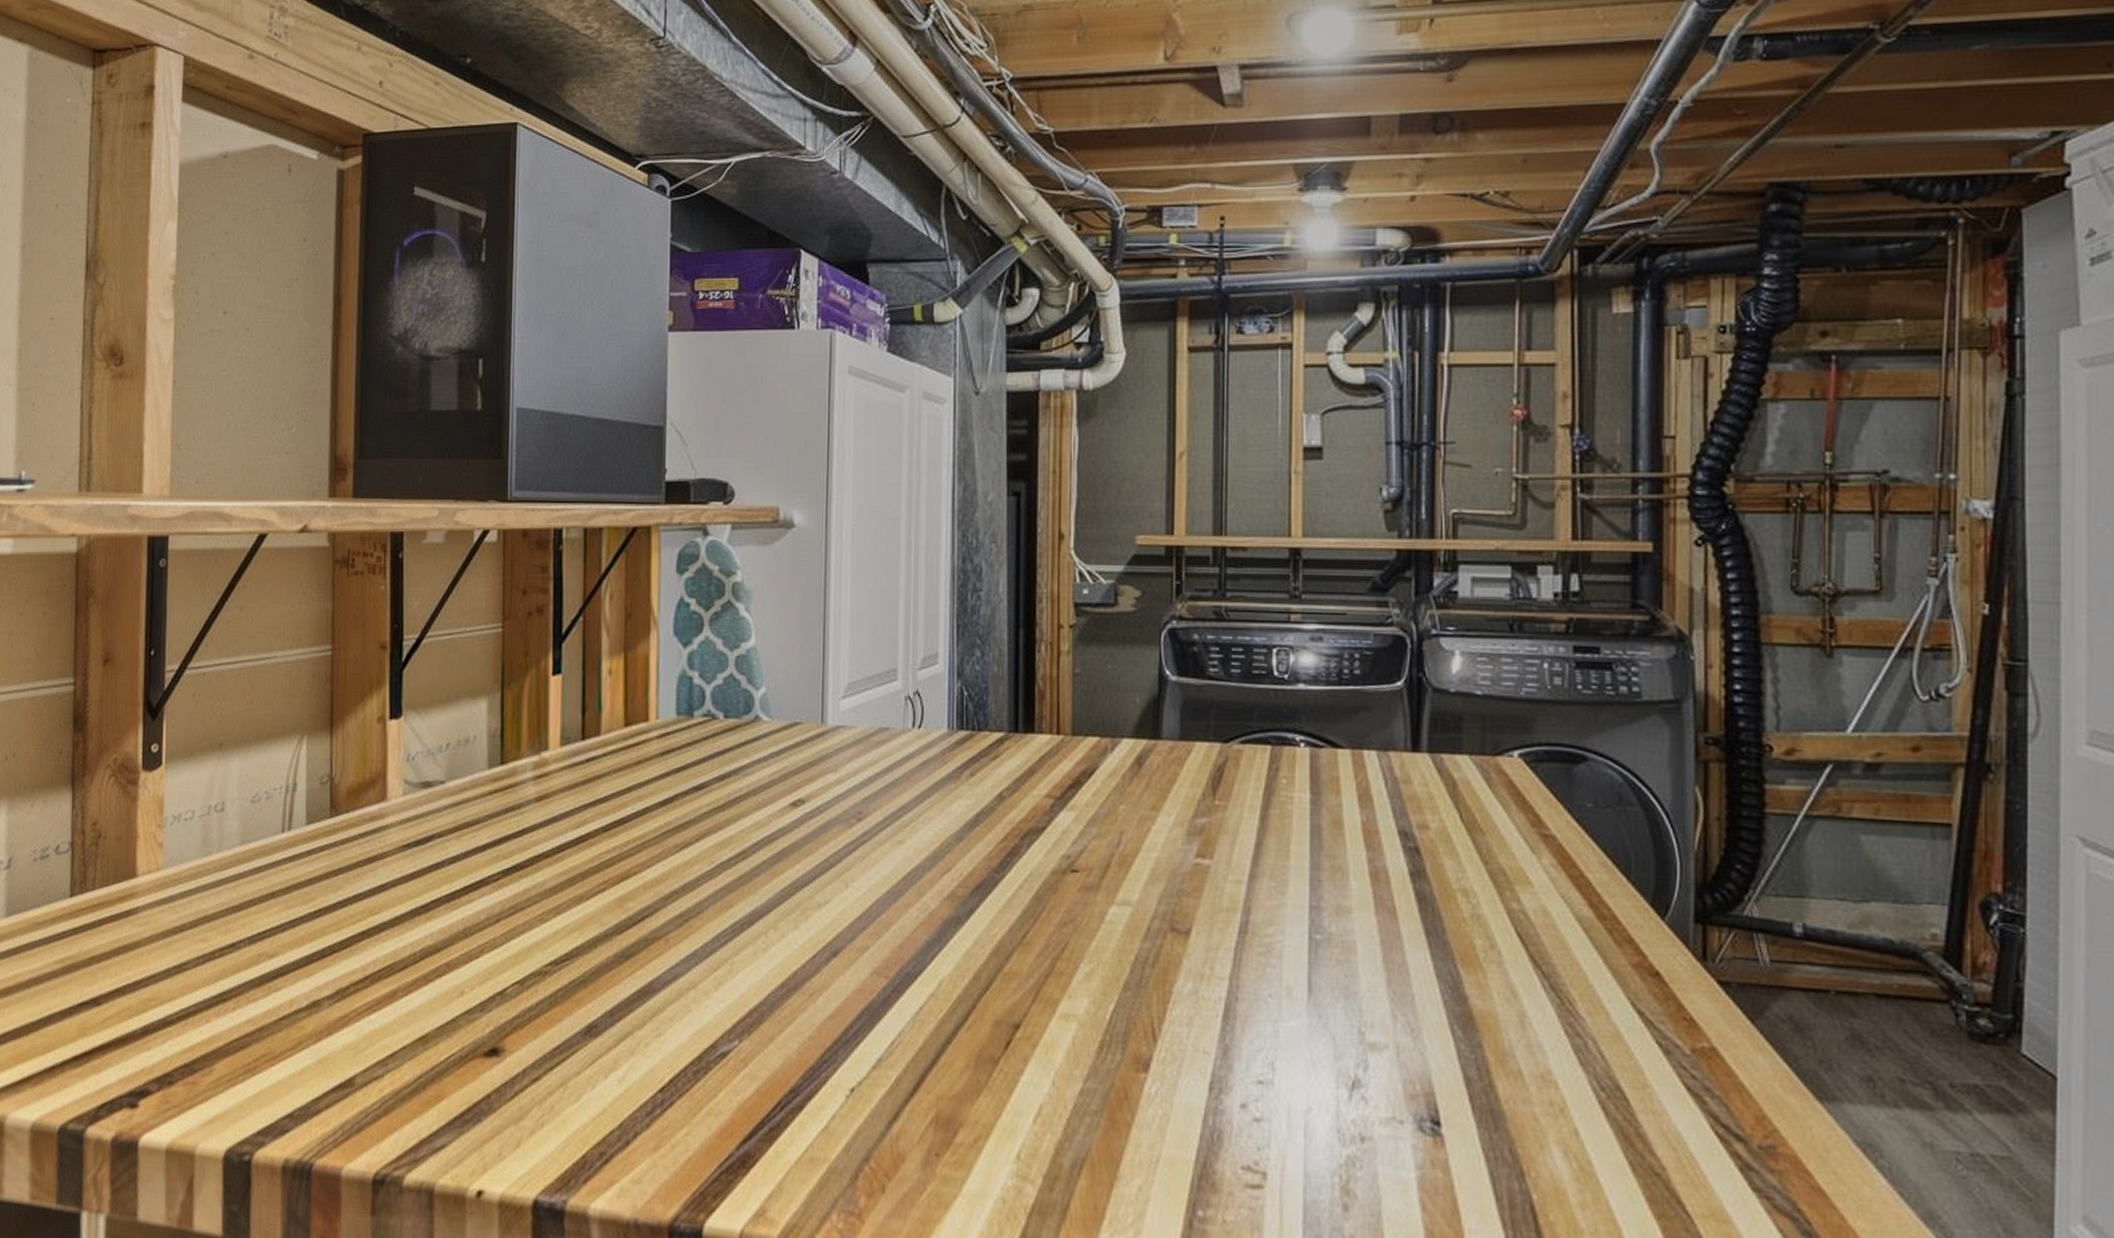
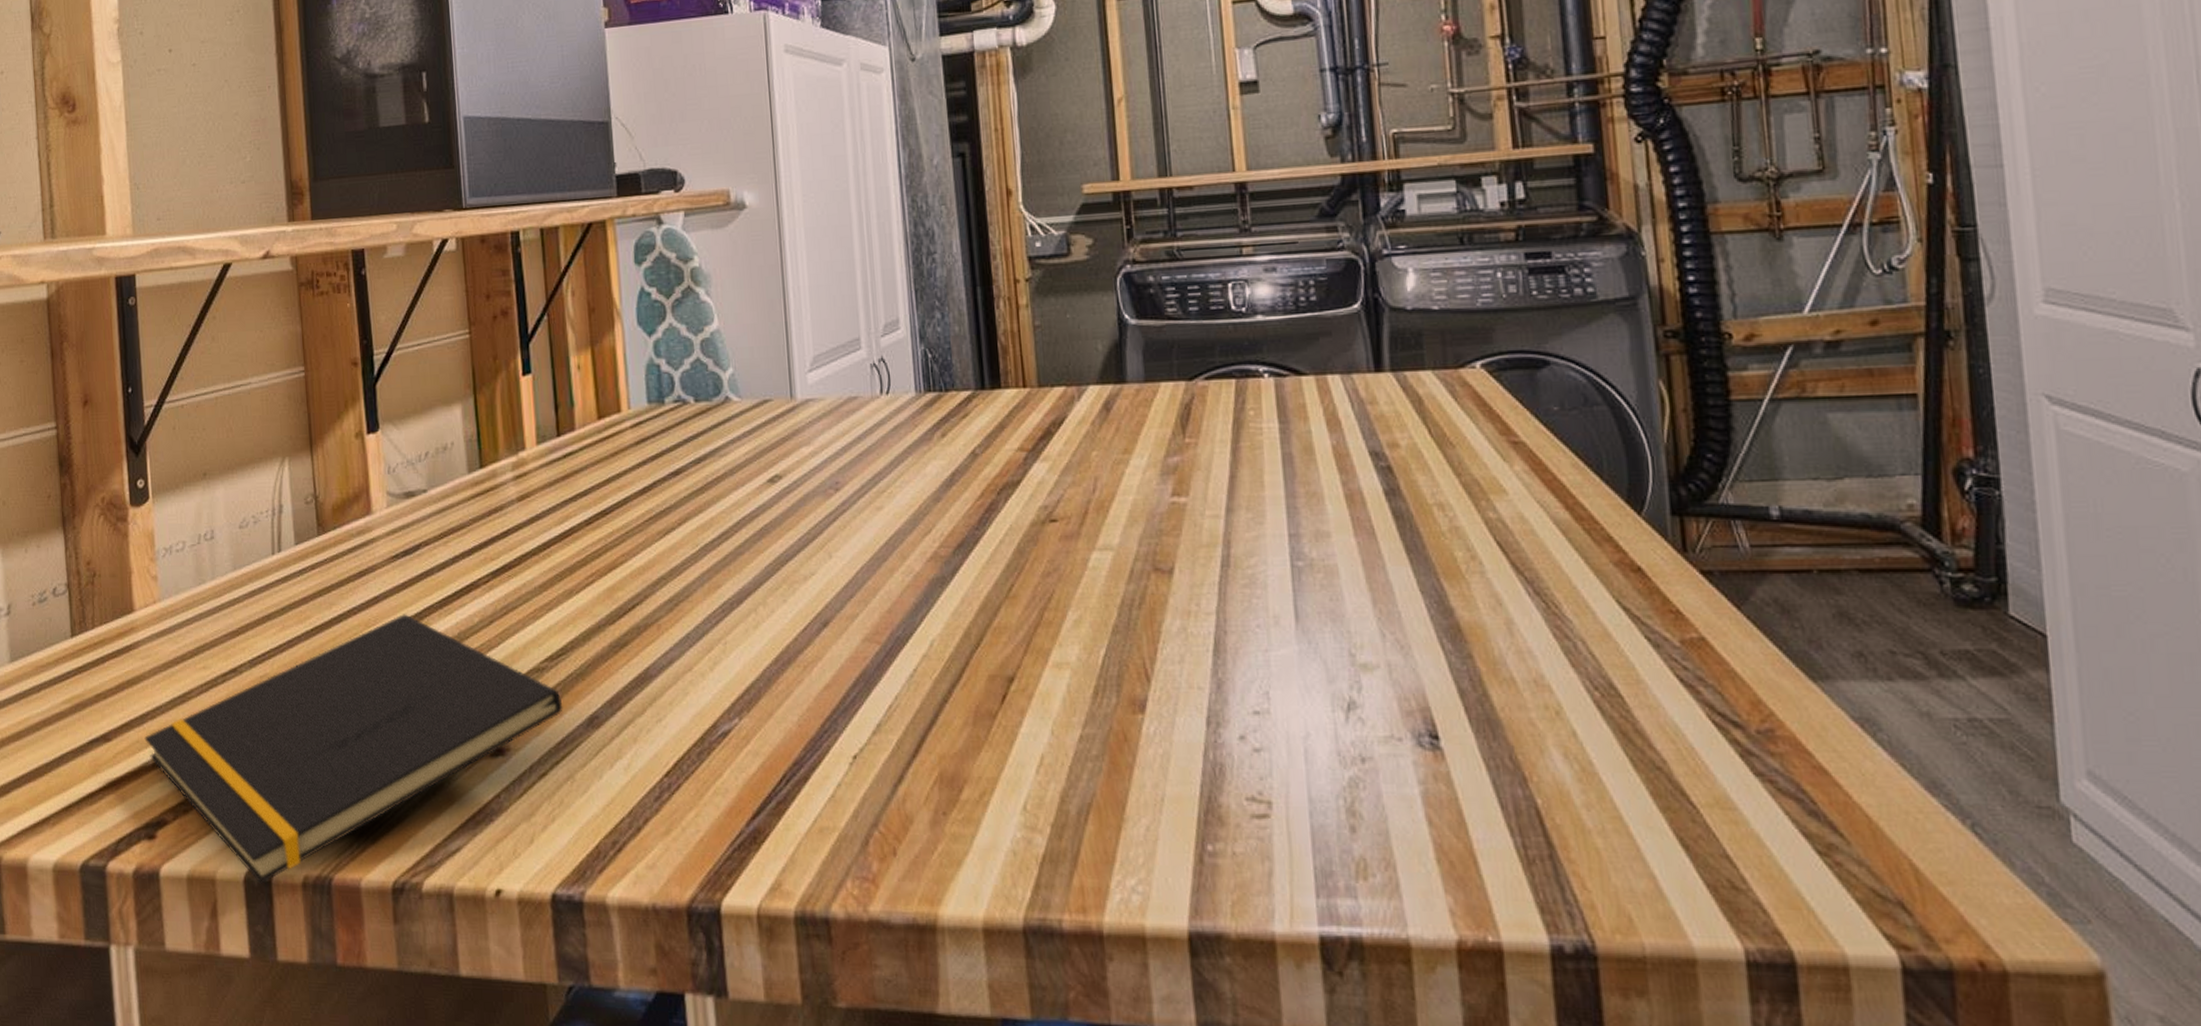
notepad: none [135,904,563,1165] -> present [144,614,563,885]

